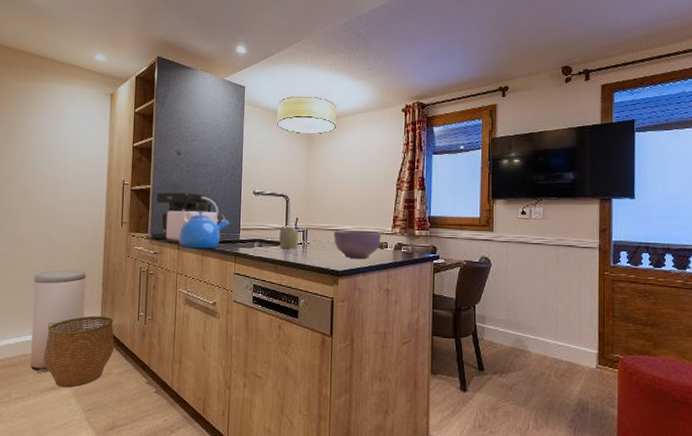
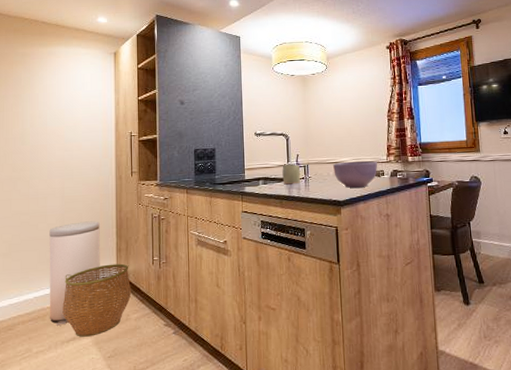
coffee maker: present [150,192,209,240] -> none [160,139,214,186]
toaster: present [165,211,218,244] -> none [174,155,223,188]
kettle: present [179,196,230,249] -> none [187,141,235,192]

